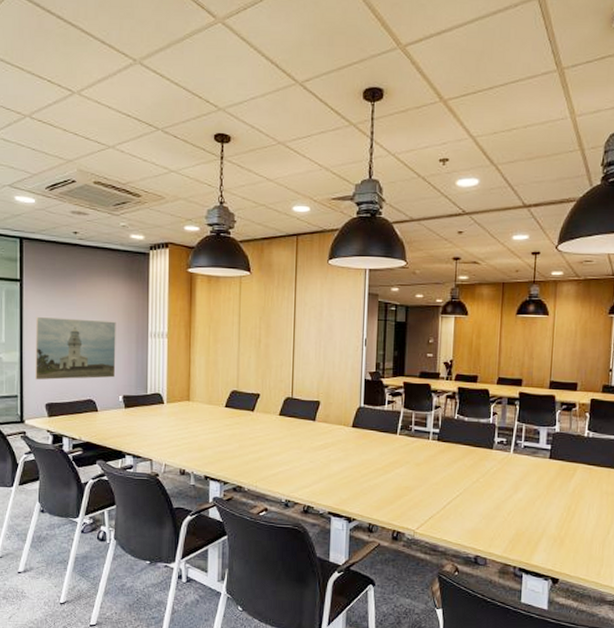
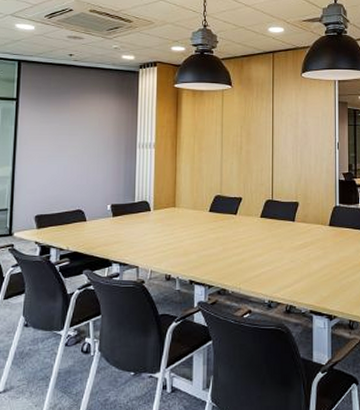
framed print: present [35,317,116,380] -> none [26,133,107,193]

